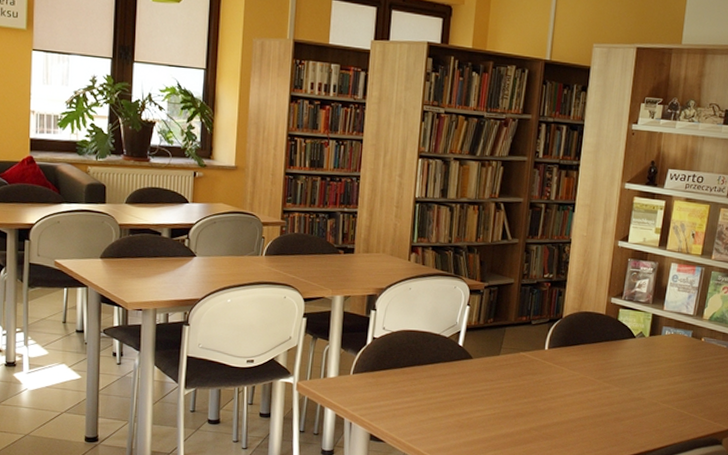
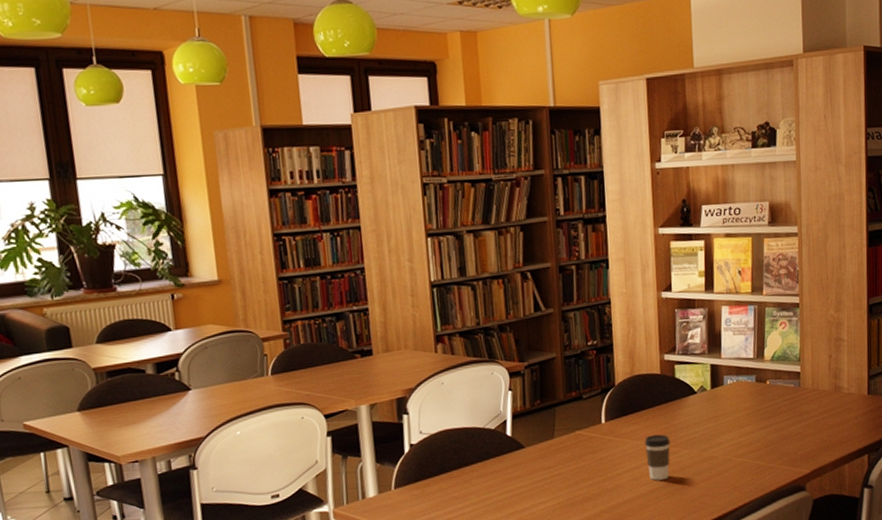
coffee cup: none [579,368,604,411] -> present [644,434,671,481]

